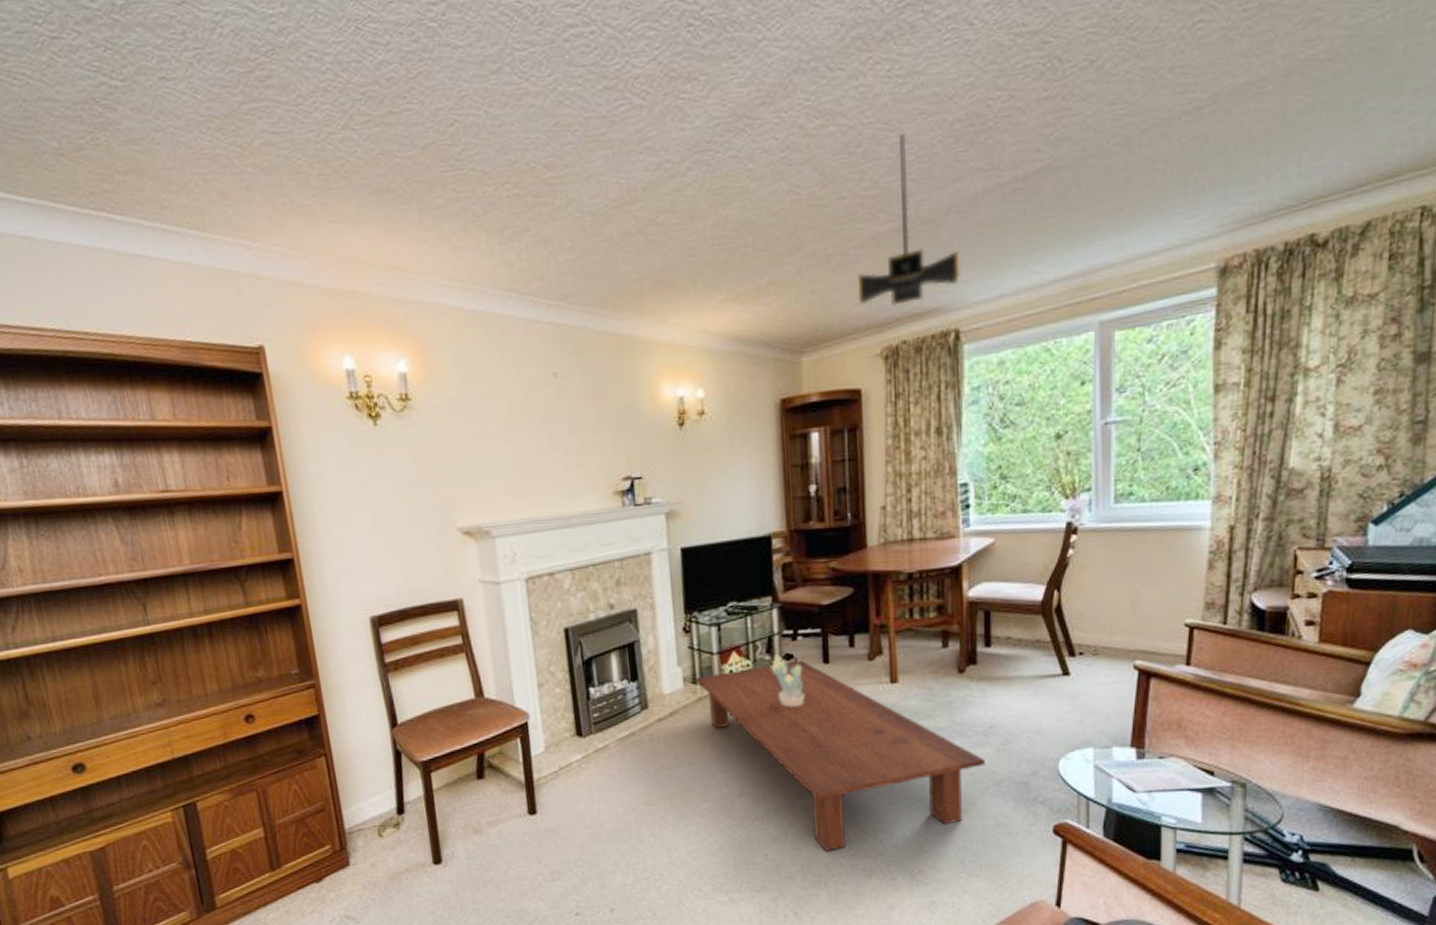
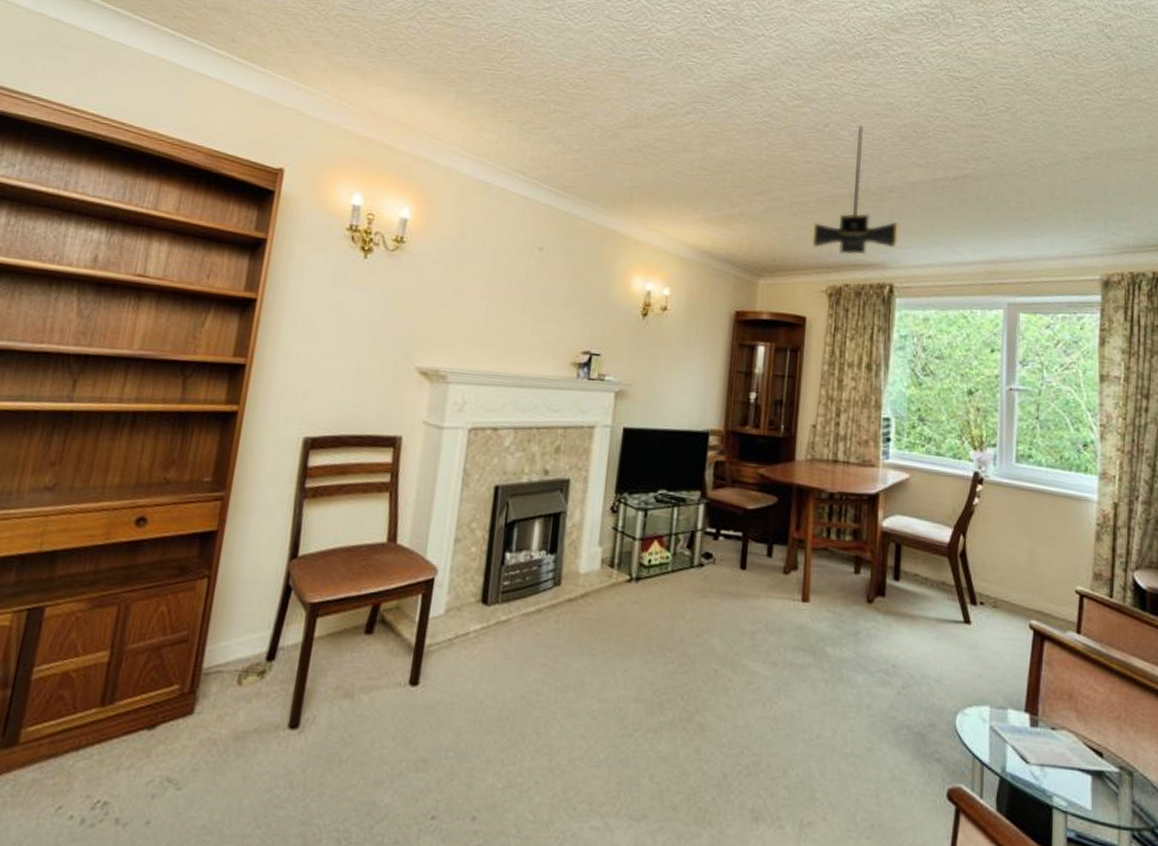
coffee table: present [696,660,985,851] -> none [614,560,886,782]
potted flower: present [770,654,805,708] -> none [688,551,719,611]

